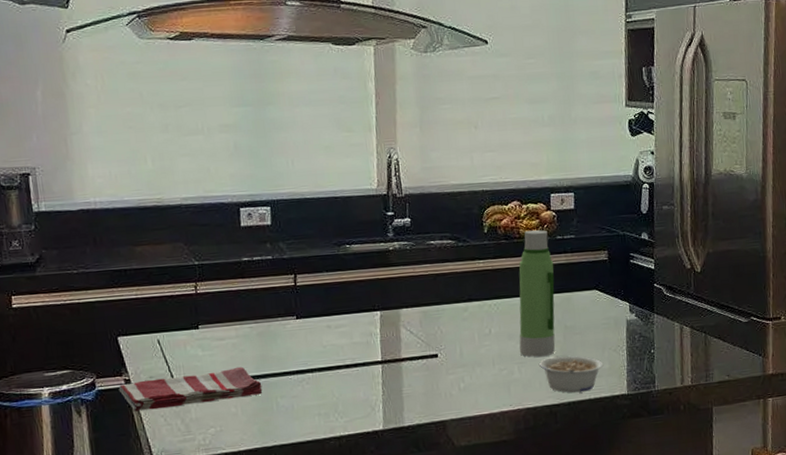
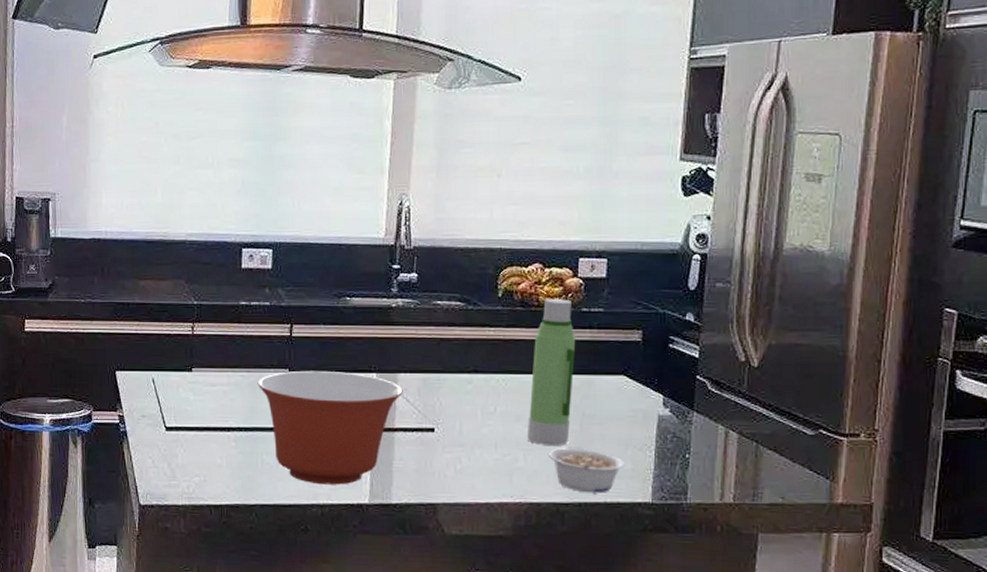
dish towel: present [118,366,263,412] -> none [112,416,249,450]
mixing bowl: none [266,313,406,419] -> present [257,370,403,485]

